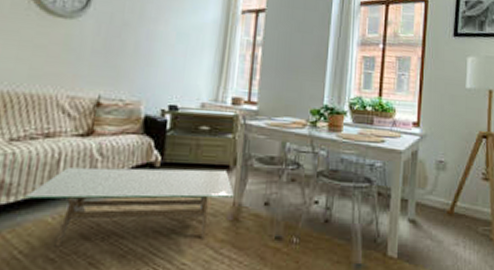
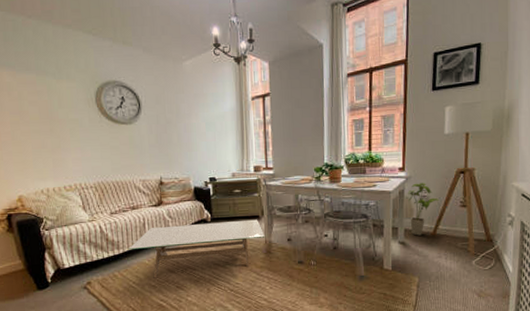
house plant: none [421,144,460,213] -> present [407,183,441,236]

